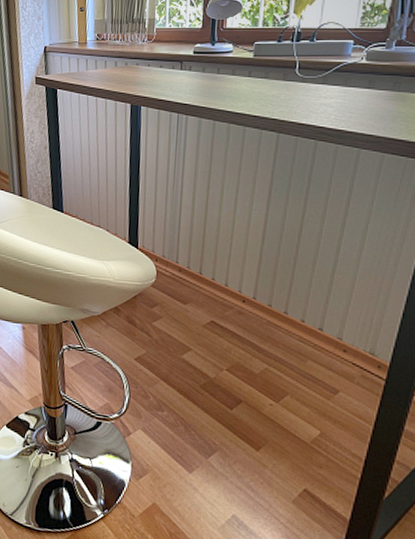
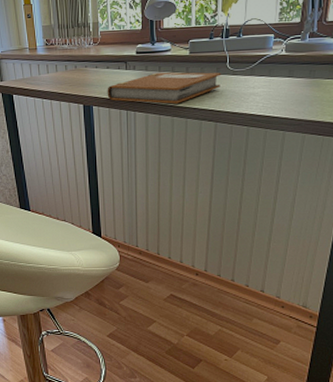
notebook: none [158,75,289,110] -> present [107,72,221,104]

